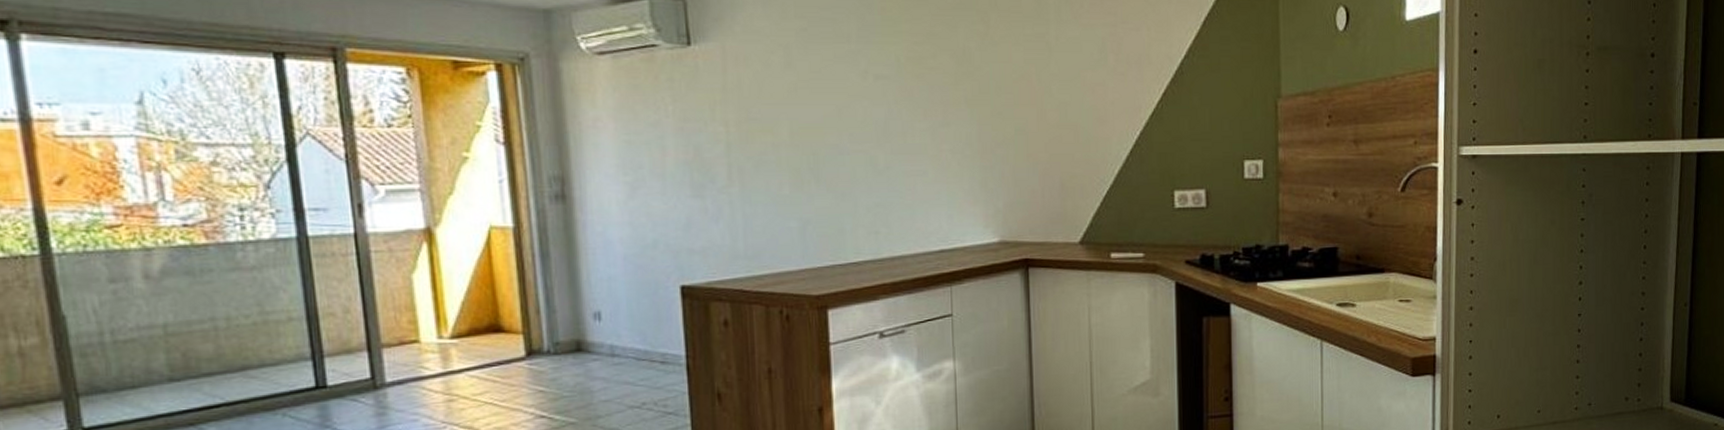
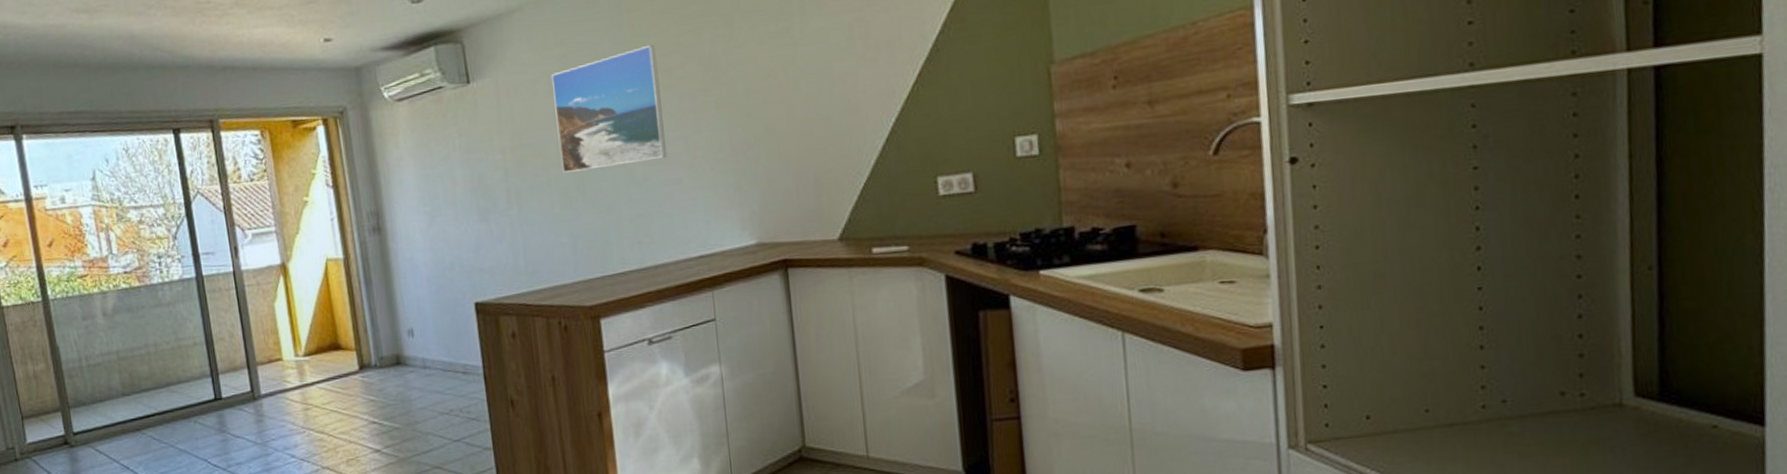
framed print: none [789,30,913,154] -> present [552,44,668,174]

